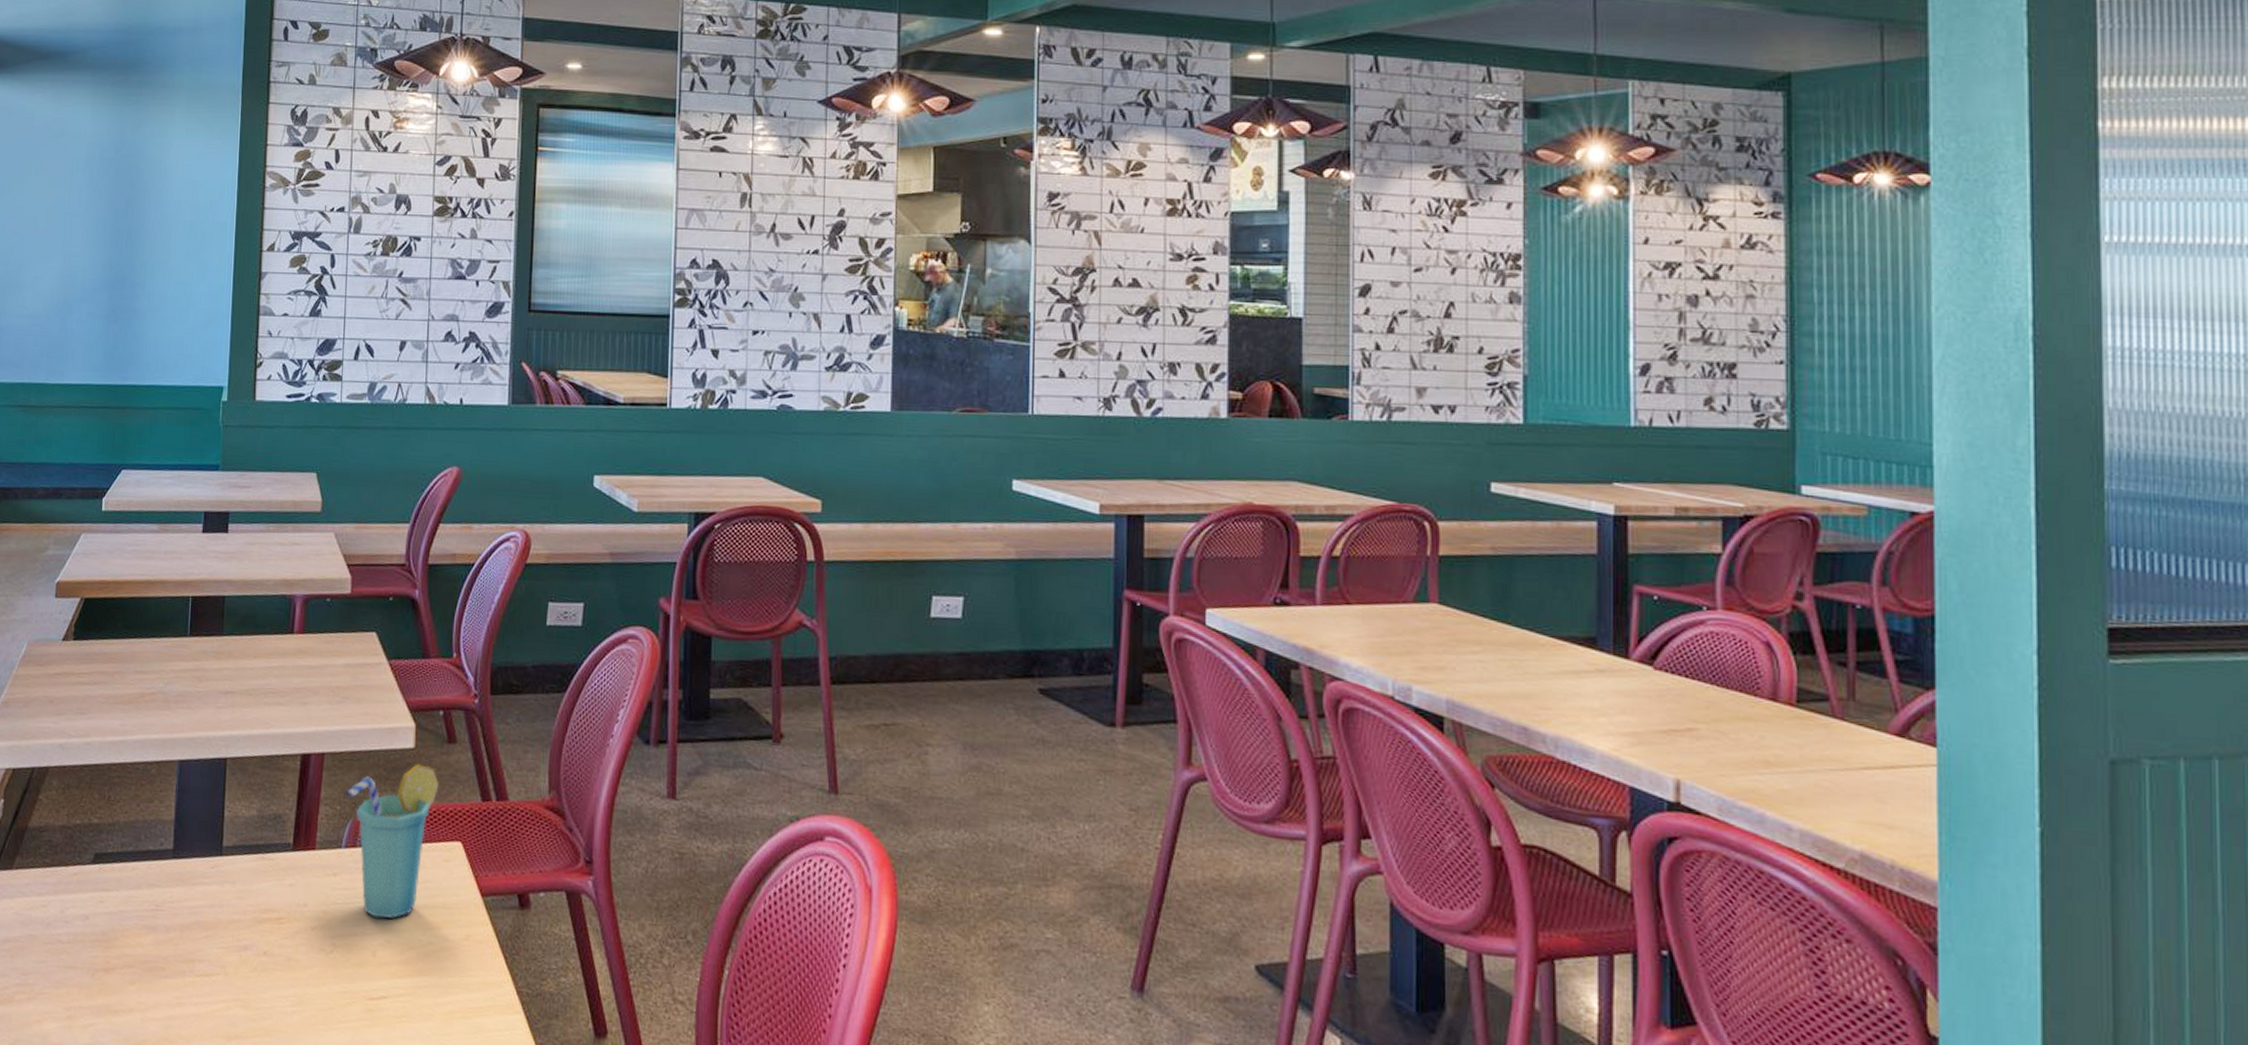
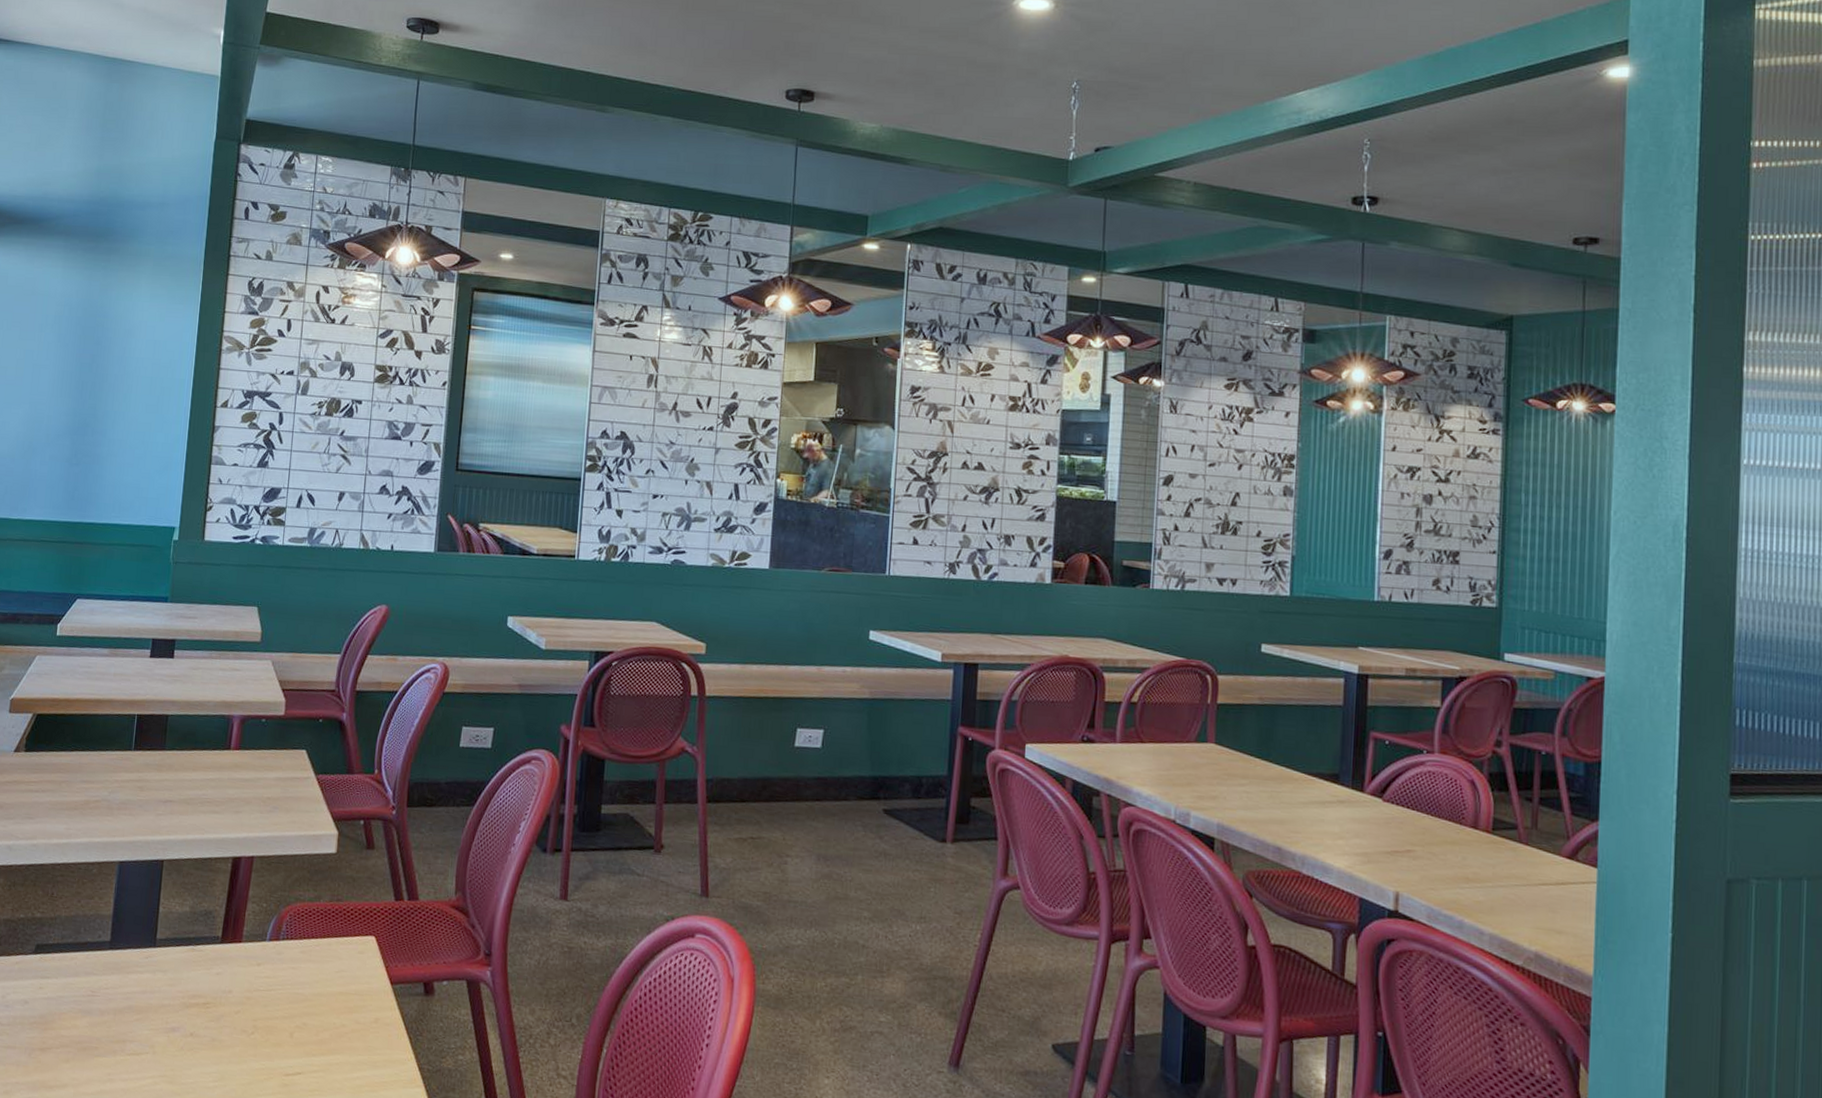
cup: present [345,764,440,919] -> none [271,867,358,1004]

